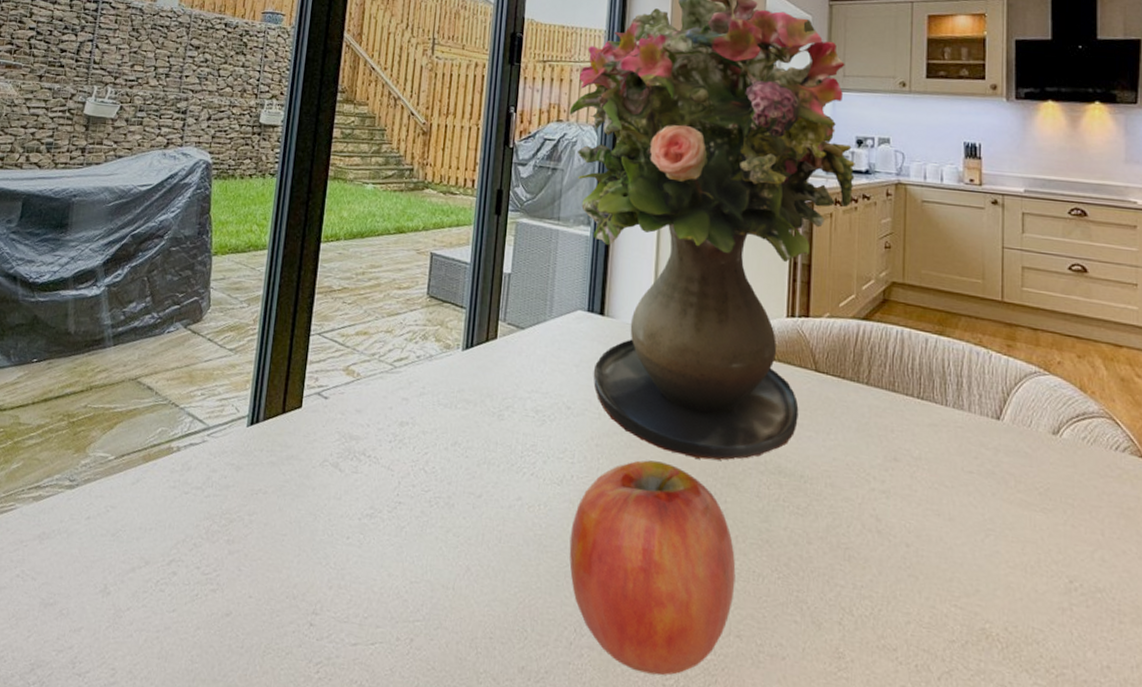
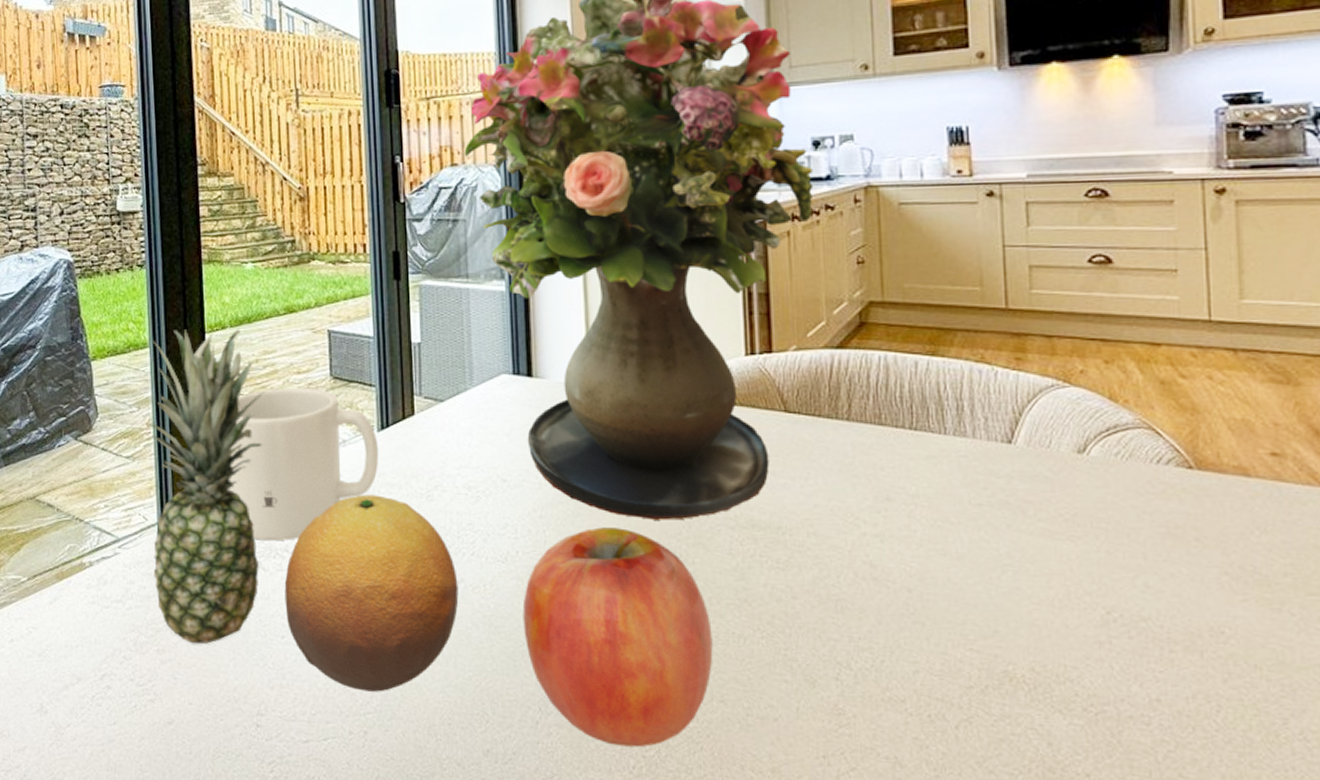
fruit: none [235,236,367,538] -> present [148,329,265,644]
mug: none [318,300,462,445] -> present [228,387,379,541]
fruit: none [354,407,516,601] -> present [284,494,459,692]

